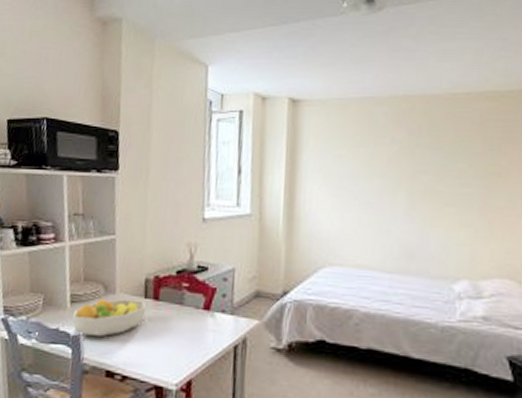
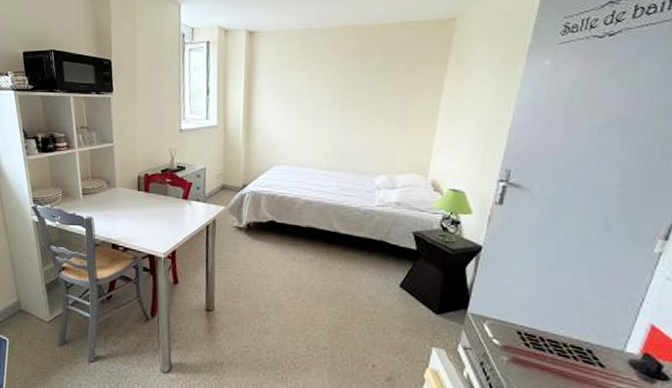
fruit bowl: present [72,299,147,338] -> none [84,191,140,220]

